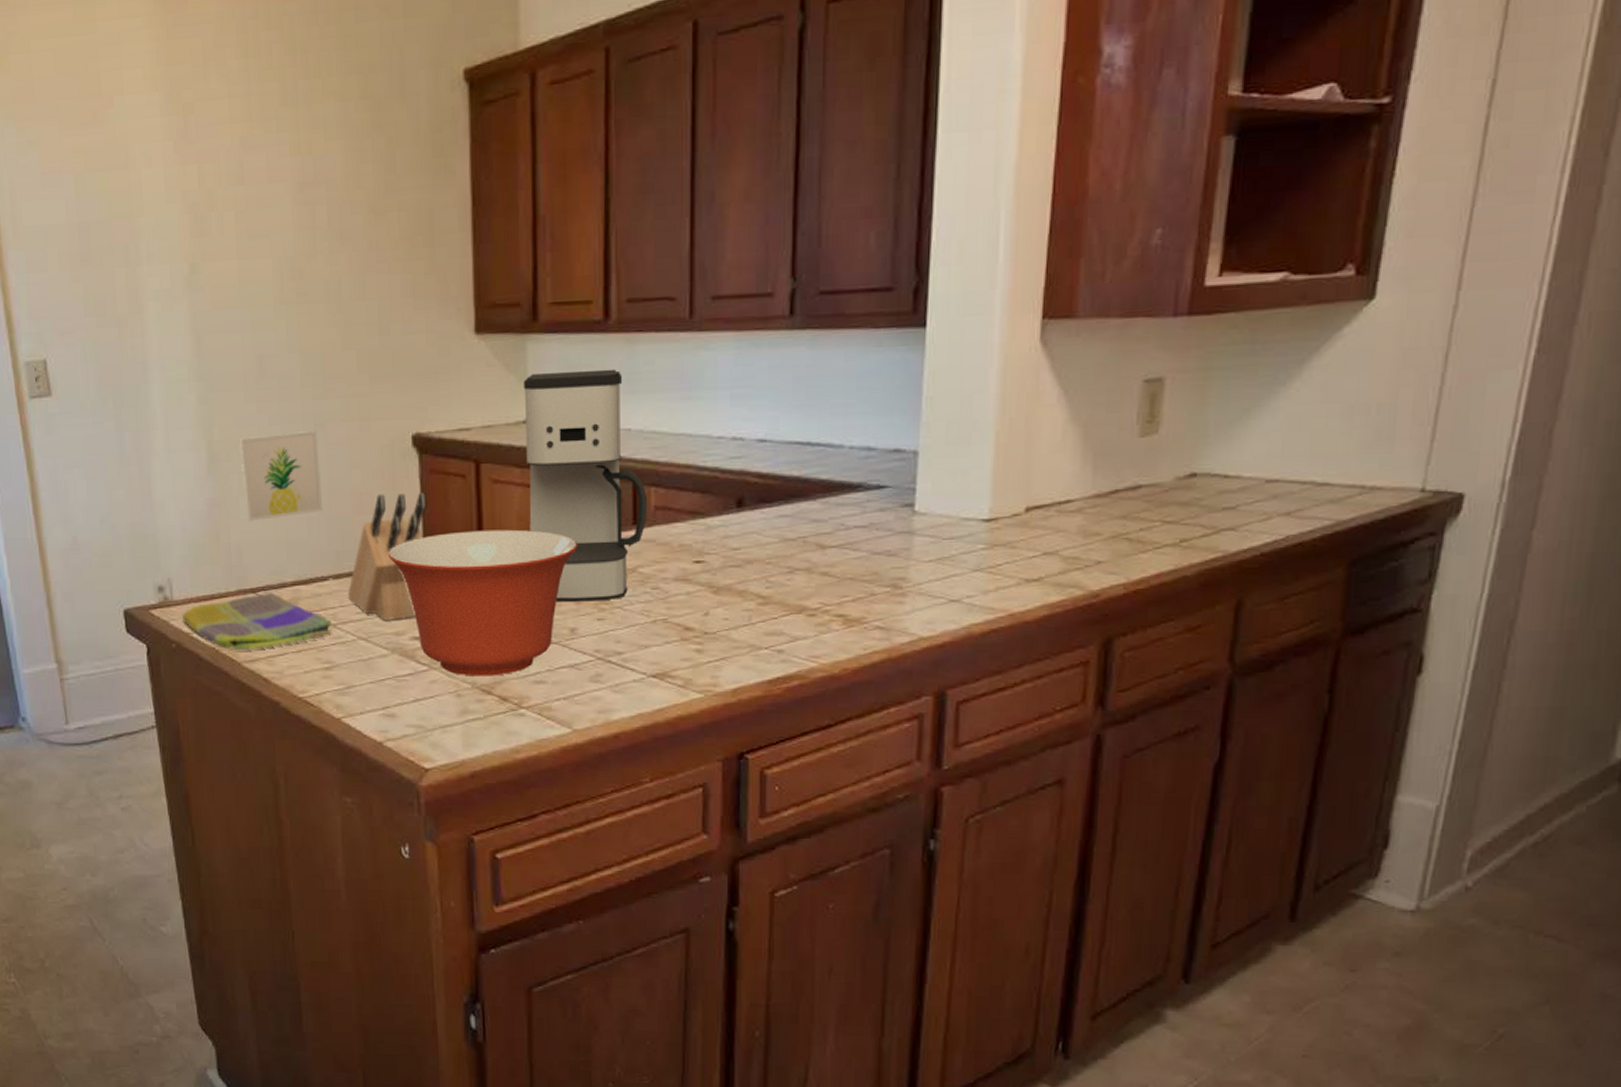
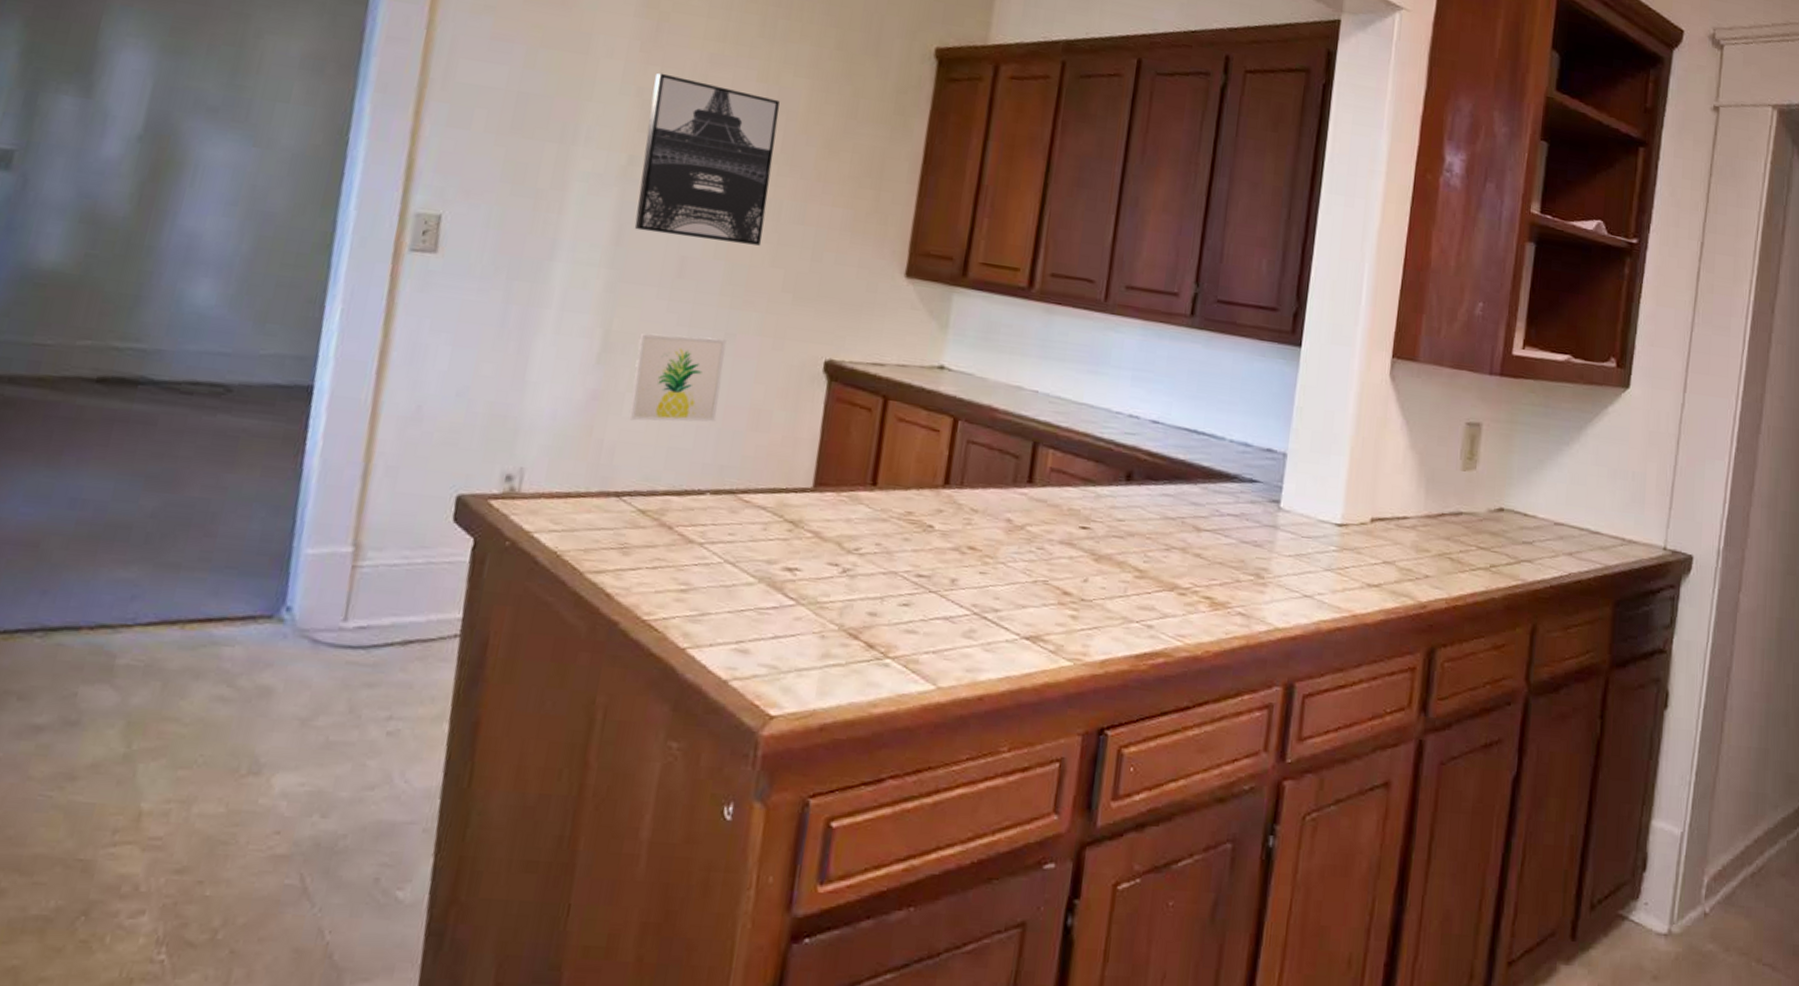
dish towel: present [182,592,332,650] -> none [526,498,699,560]
wall art: none [194,170,329,338] -> present [634,73,780,246]
knife block: present [348,493,427,620] -> none [723,414,829,547]
mixing bowl: present [387,529,578,676] -> none [775,463,972,620]
coffee maker: present [523,369,648,602] -> none [926,324,1046,555]

